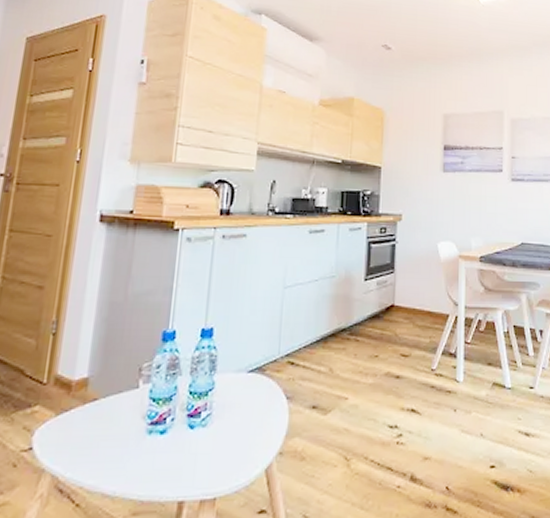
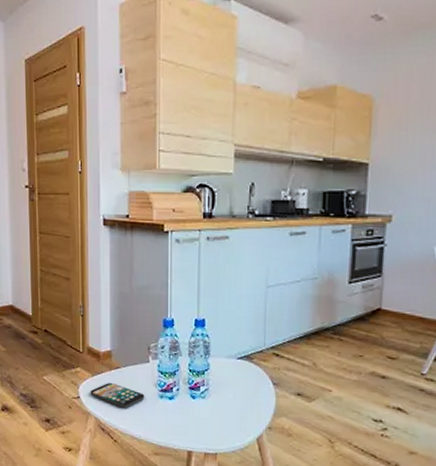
smartphone: none [49,420,128,455] -> present [90,382,145,408]

